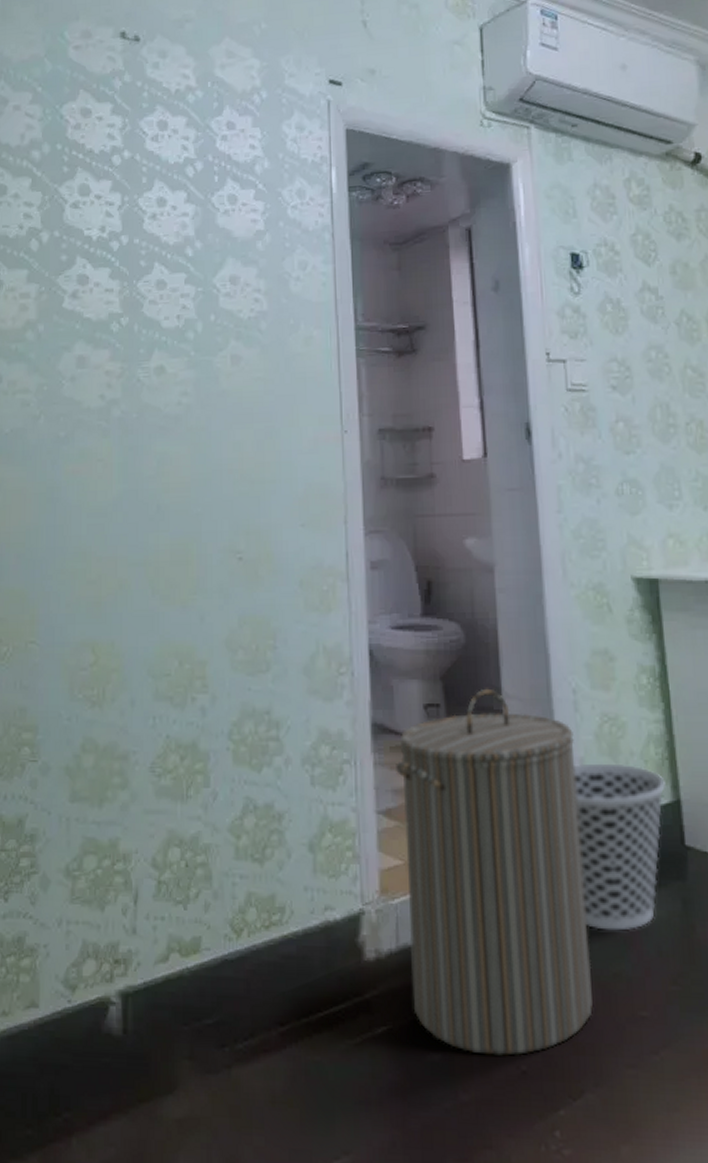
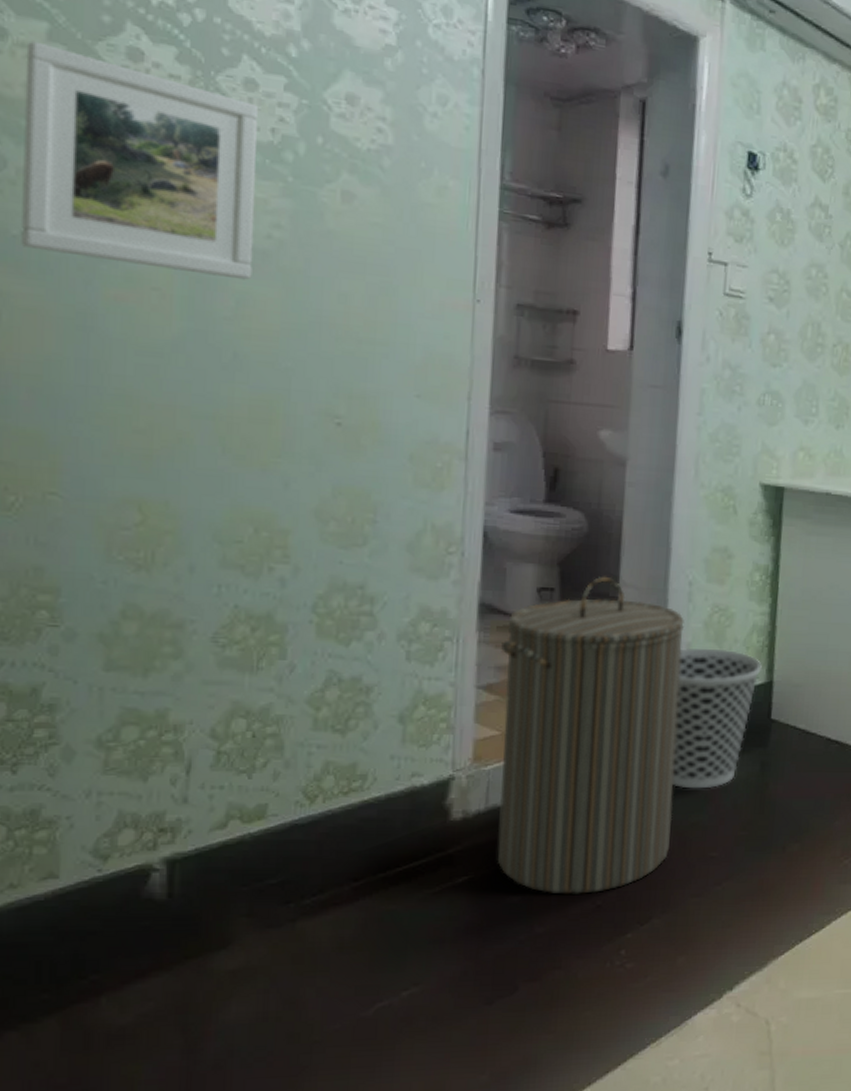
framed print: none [11,285,168,443] -> present [21,41,259,280]

